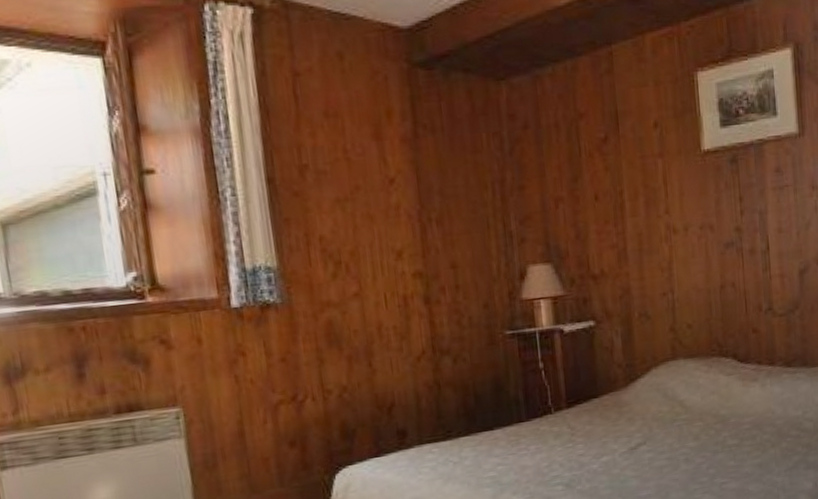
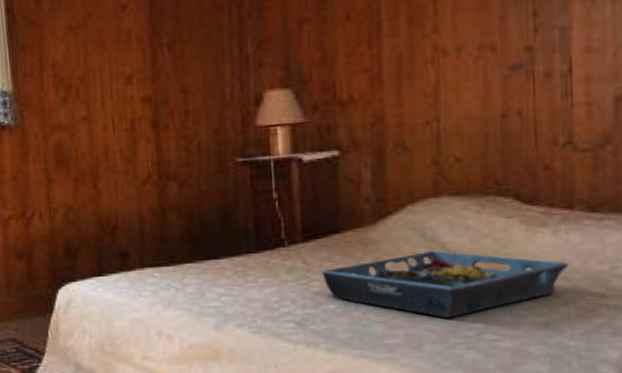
serving tray: none [584,407,774,468] -> present [322,250,569,318]

